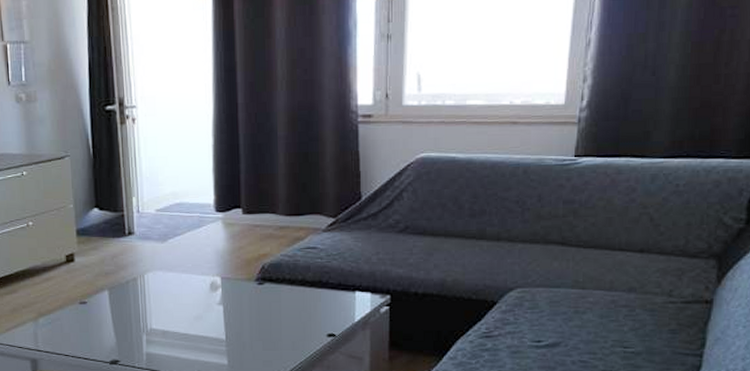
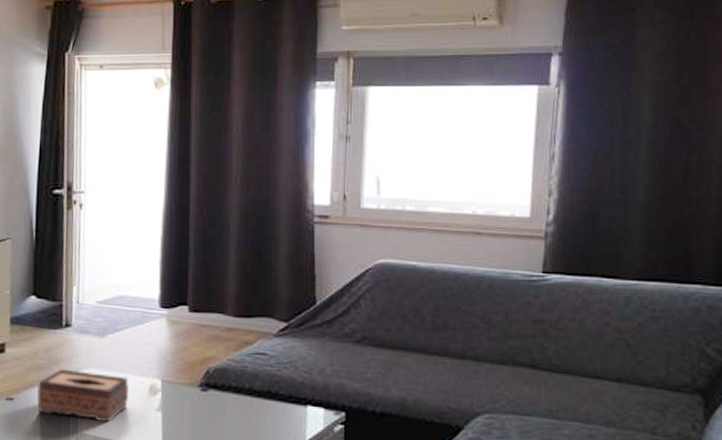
tissue box: none [108,273,191,318] -> present [37,368,129,423]

